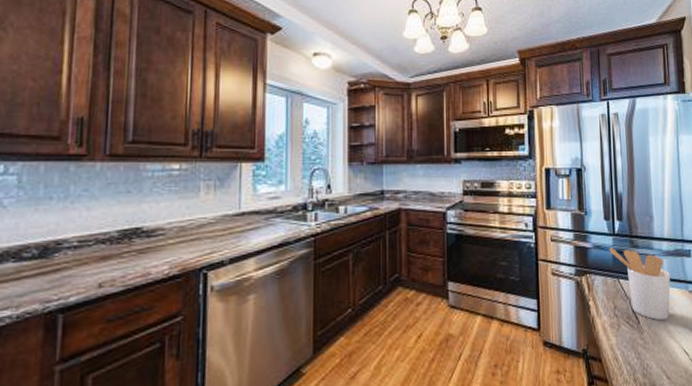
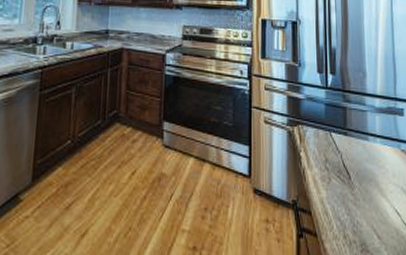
utensil holder: present [609,246,671,321] -> none [321,99,383,178]

